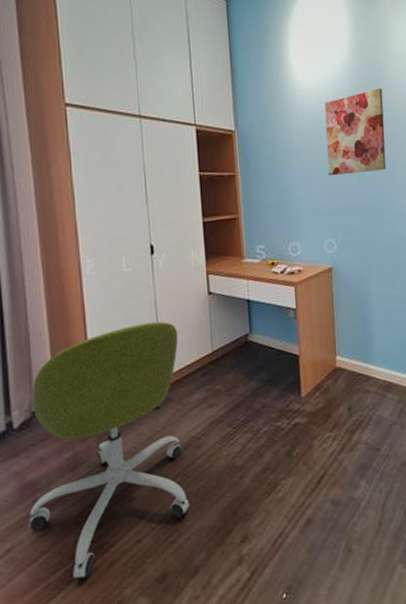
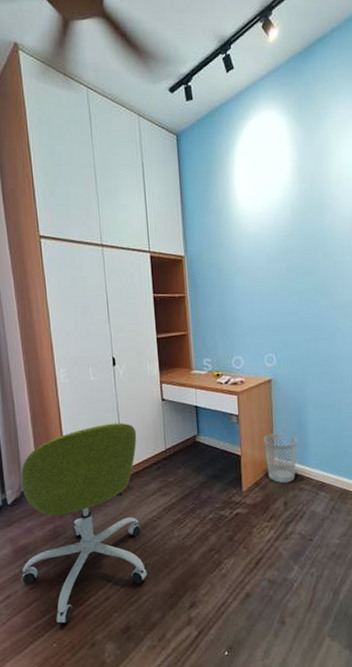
wall art: present [324,88,387,176] -> none [267,212,325,296]
wastebasket: none [324,328,361,386] -> present [264,433,297,484]

